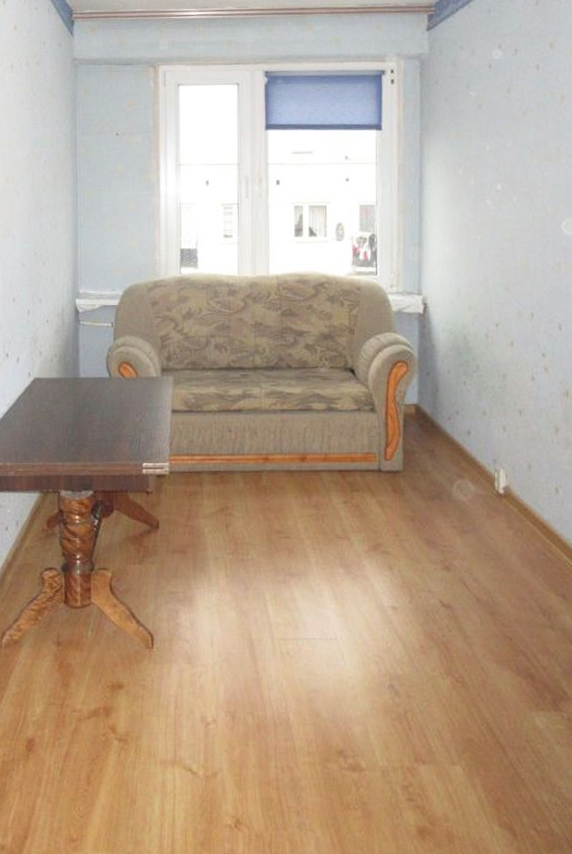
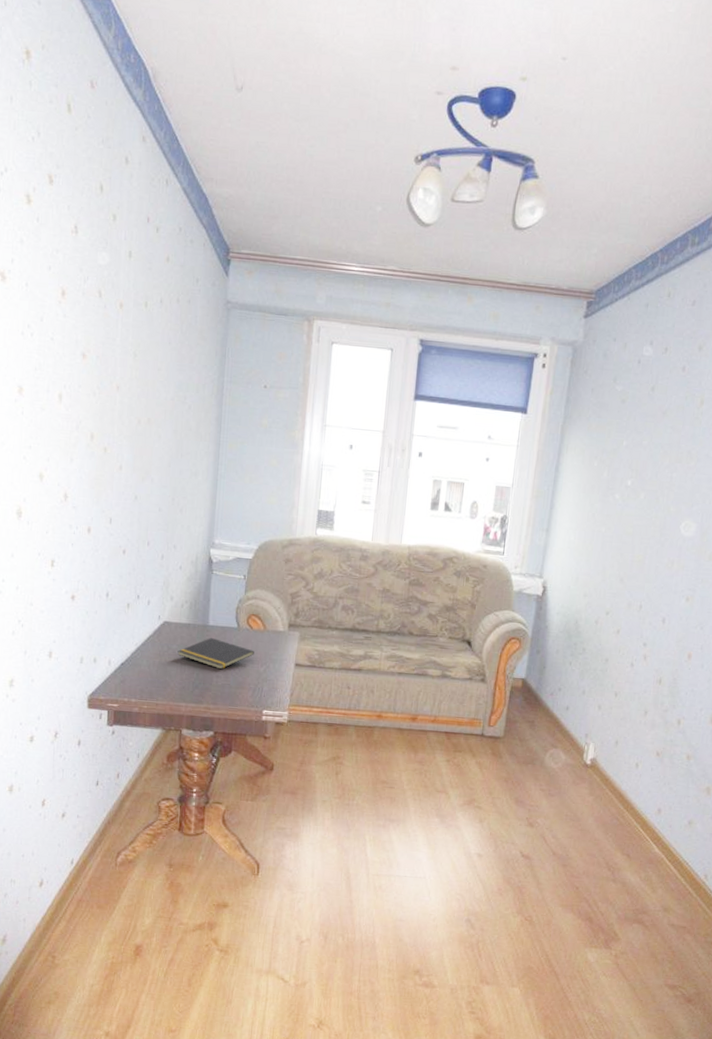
notepad: none [50,390,128,423] -> present [177,637,254,670]

